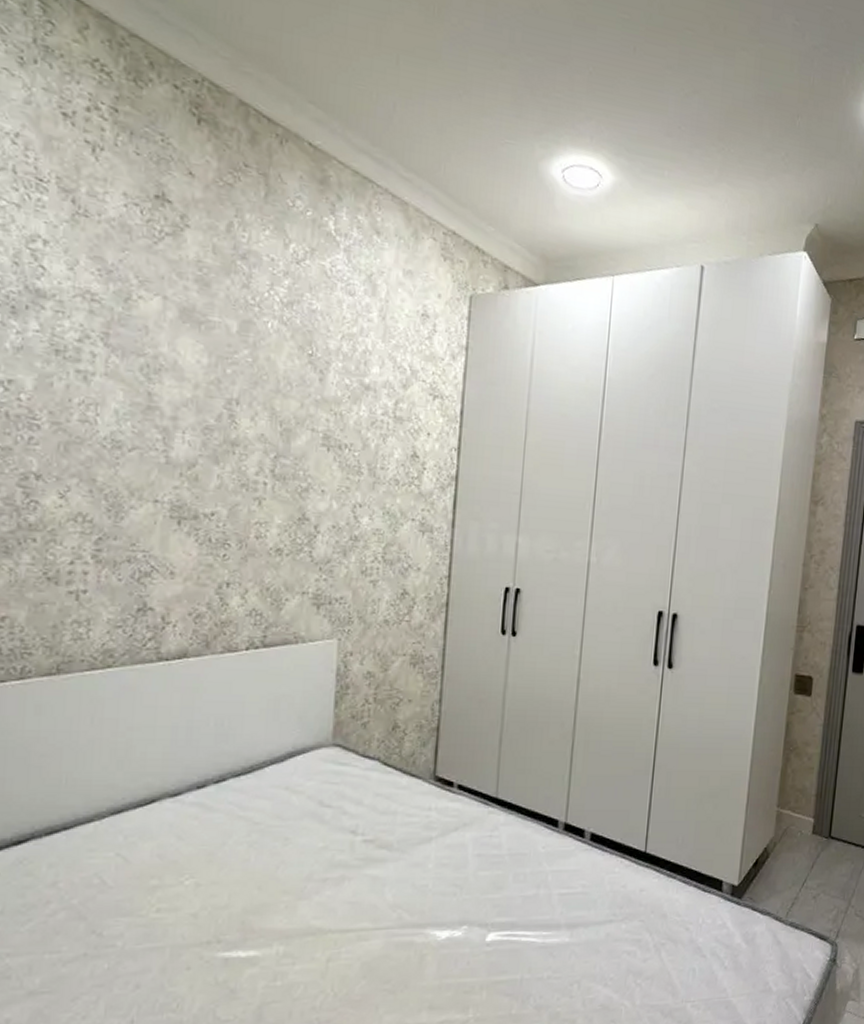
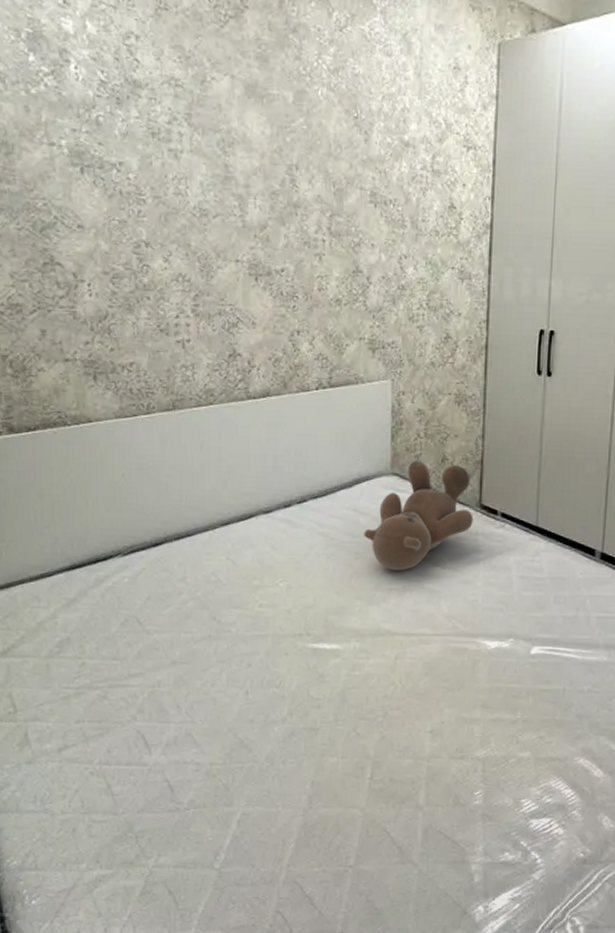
teddy bear: none [295,728,426,857] -> present [363,459,473,571]

